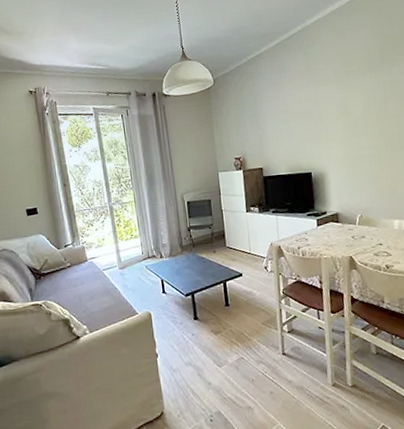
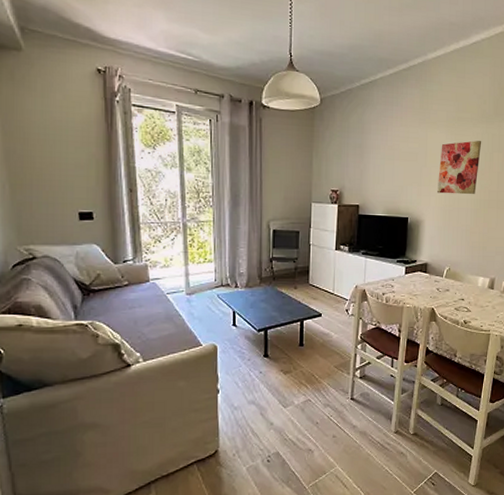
wall art: none [333,89,376,145] -> present [436,140,482,195]

